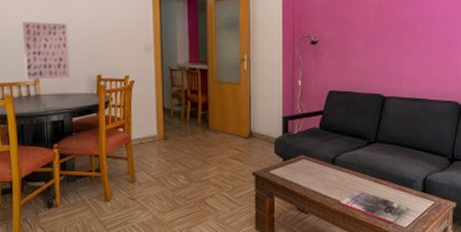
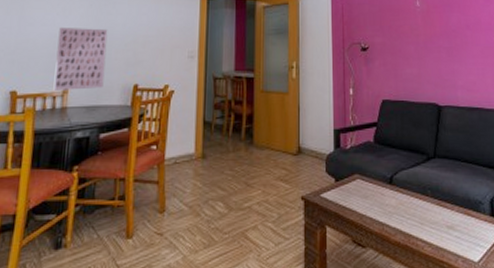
magazine: present [339,190,409,223] -> none [400,215,479,257]

